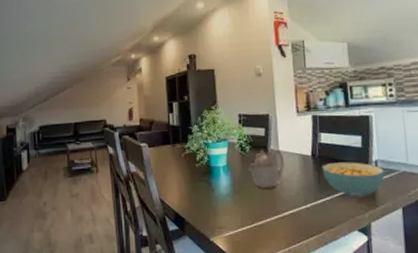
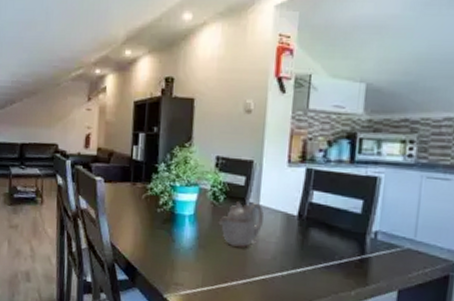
cereal bowl: present [322,162,385,198] -> none [308,227,384,272]

